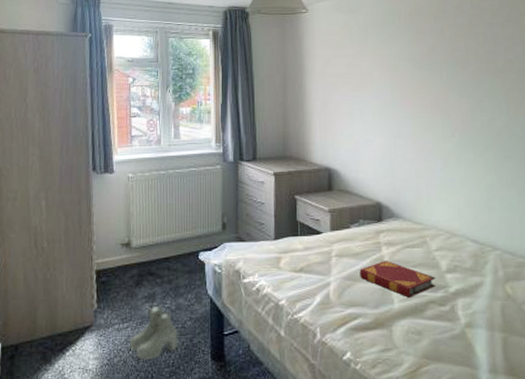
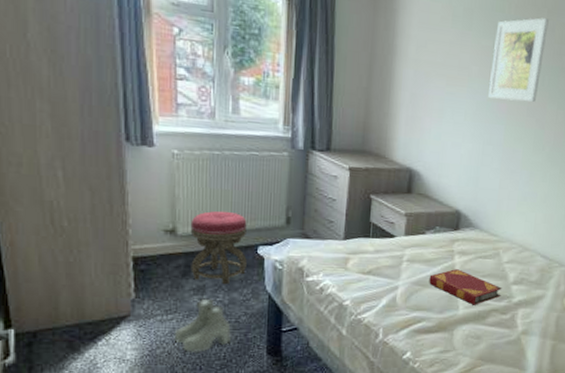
stool: none [142,222,190,290] -> present [190,211,247,284]
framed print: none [390,22,438,96] -> present [488,17,549,103]

